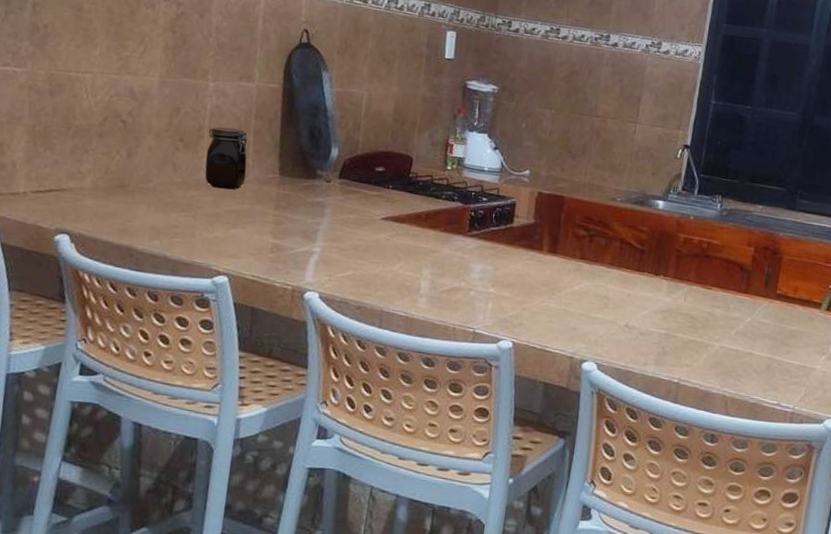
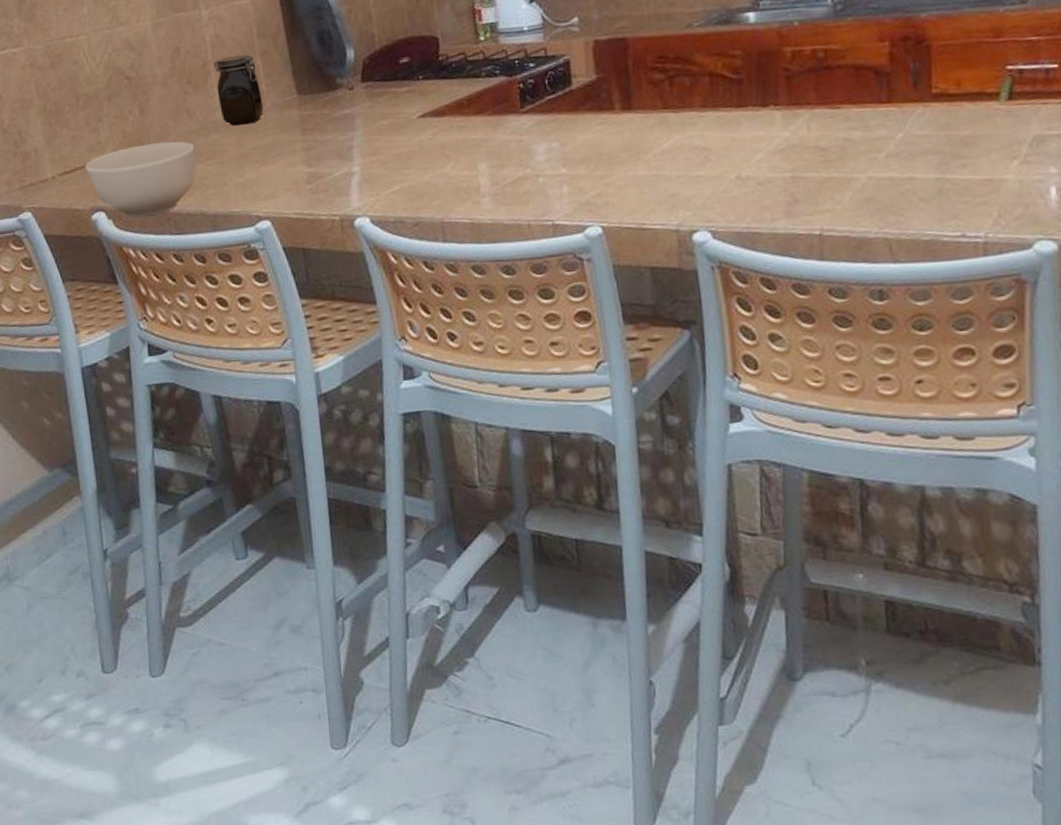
bowl: none [59,183,173,249] -> present [85,141,196,217]

